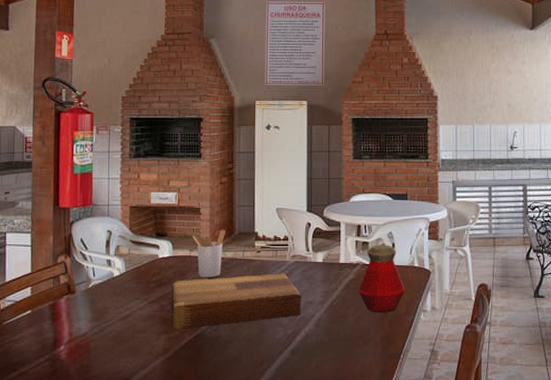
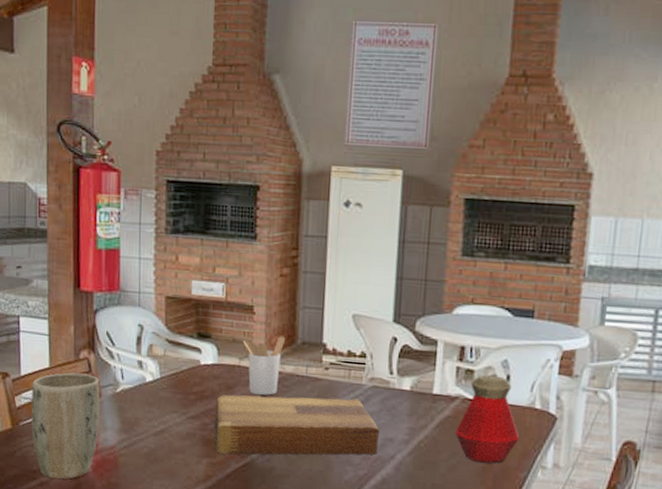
plant pot: none [14,275,75,368] -> present [31,372,101,480]

